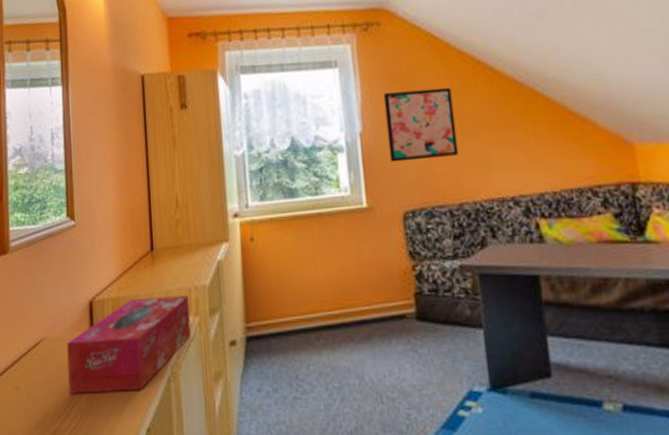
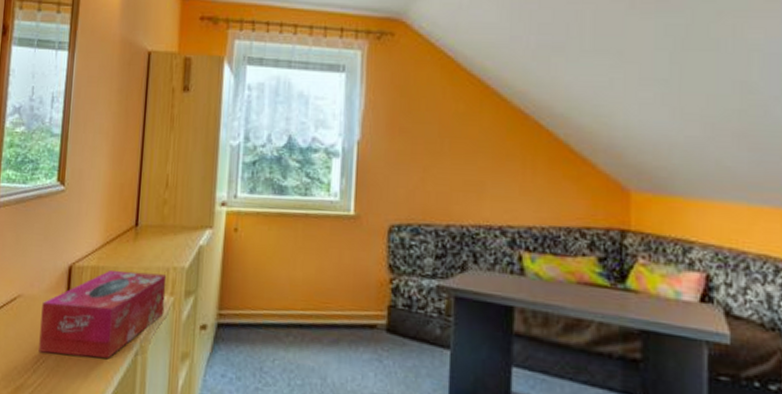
wall art: present [383,87,459,162] -> none [383,104,456,177]

